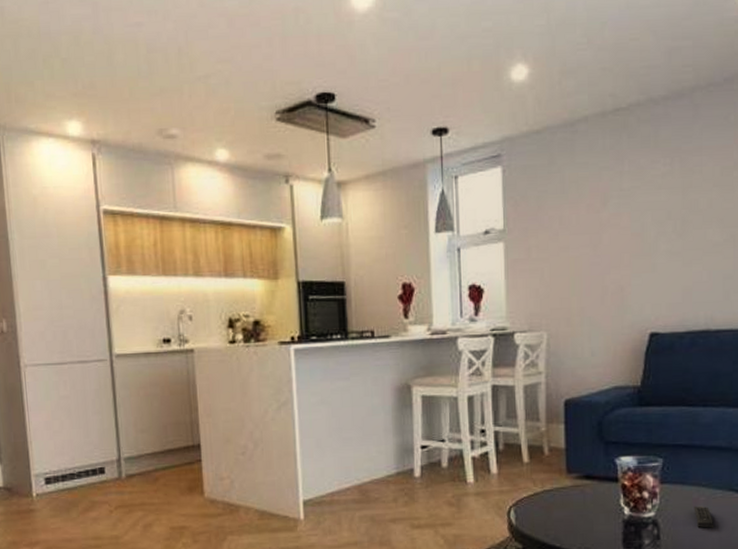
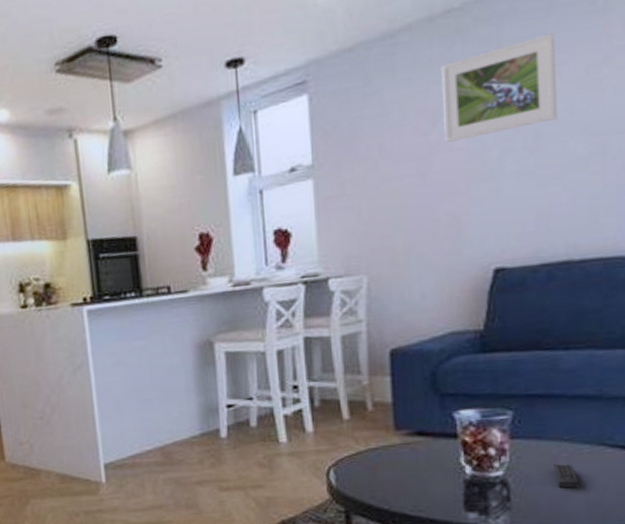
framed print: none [611,138,700,221] -> present [441,33,558,142]

